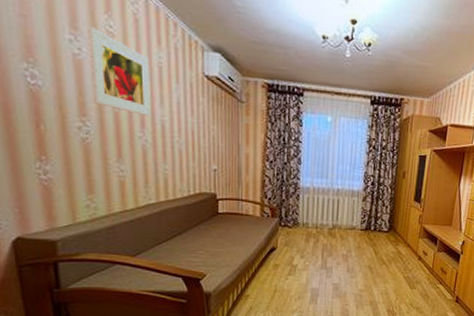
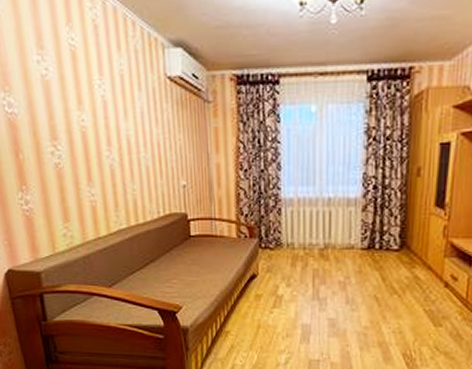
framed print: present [88,27,151,117] -> none [52,43,116,133]

